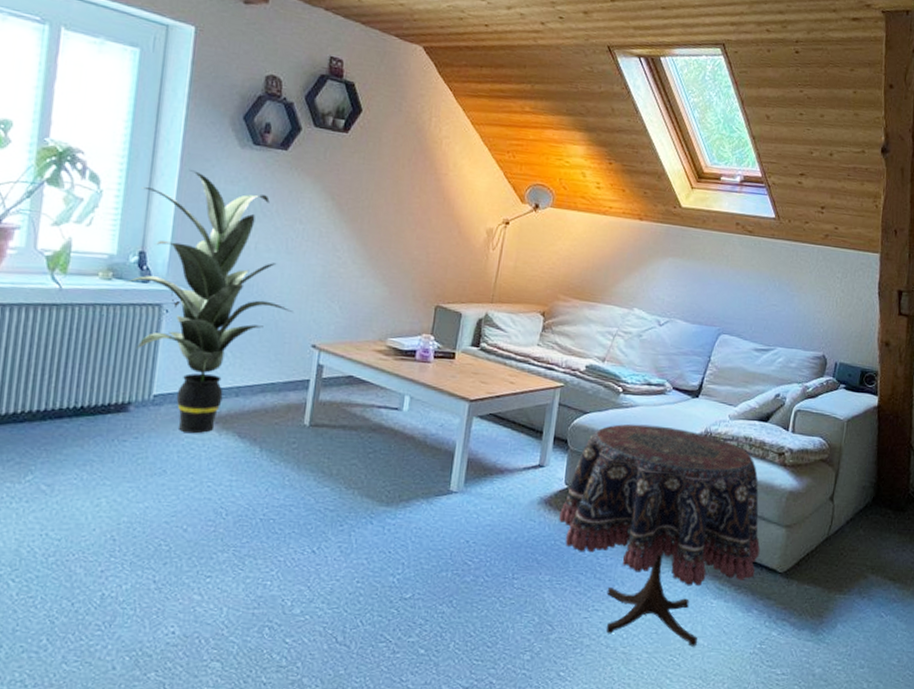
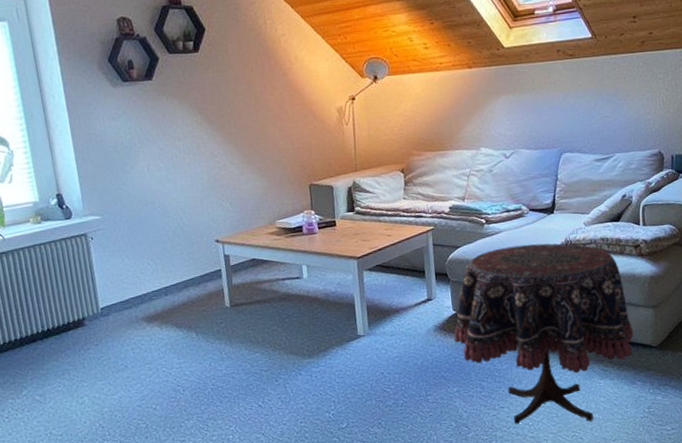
indoor plant: present [123,170,293,434] -> none [43,116,193,333]

